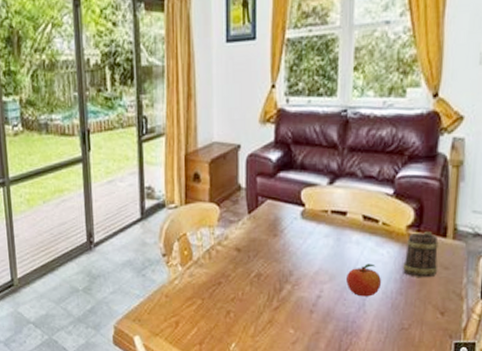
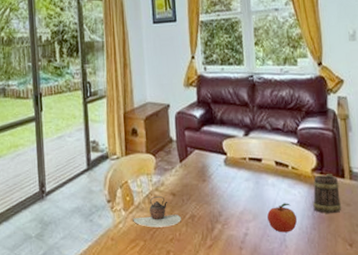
teapot: none [190,250,245,286] -> present [133,195,181,228]

